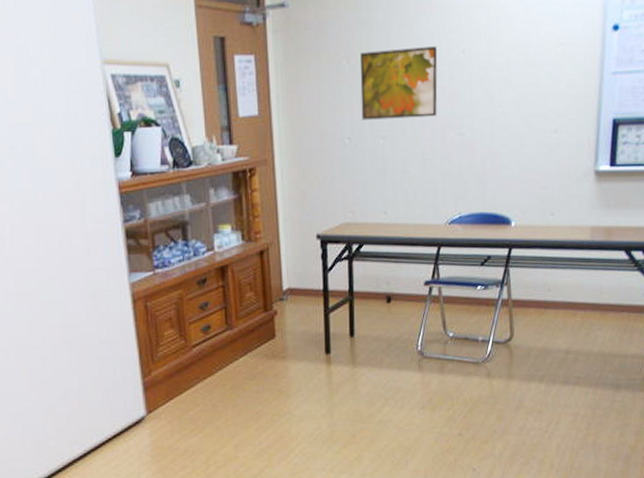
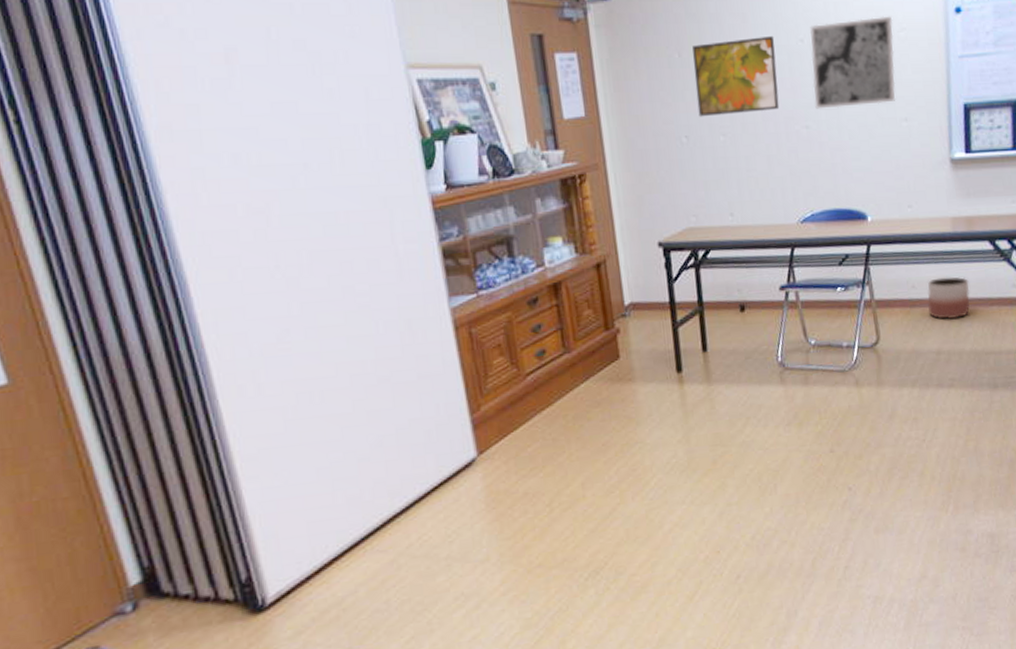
wall art: none [470,31,552,118] -> present [810,16,896,109]
planter: none [561,282,602,323] -> present [928,276,970,320]

